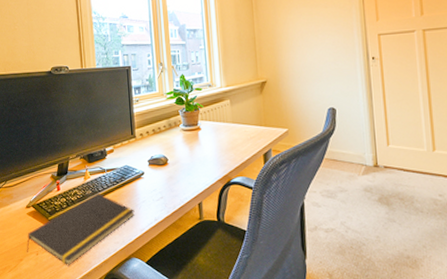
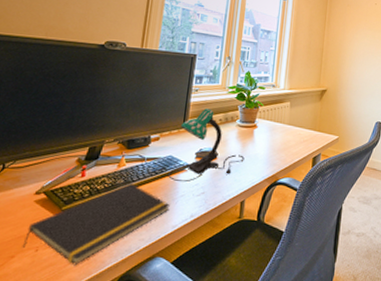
desk lamp: none [128,117,194,189] -> present [168,108,245,183]

